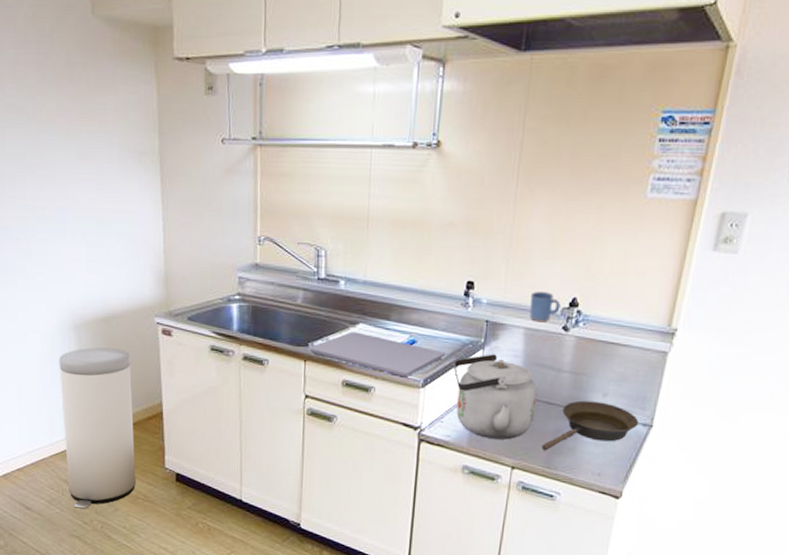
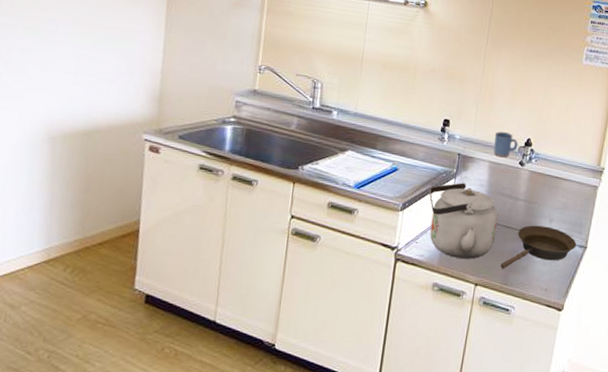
pedal bin: present [59,347,136,509] -> none [13,160,111,337]
cutting board: present [309,332,445,378] -> none [299,157,423,201]

